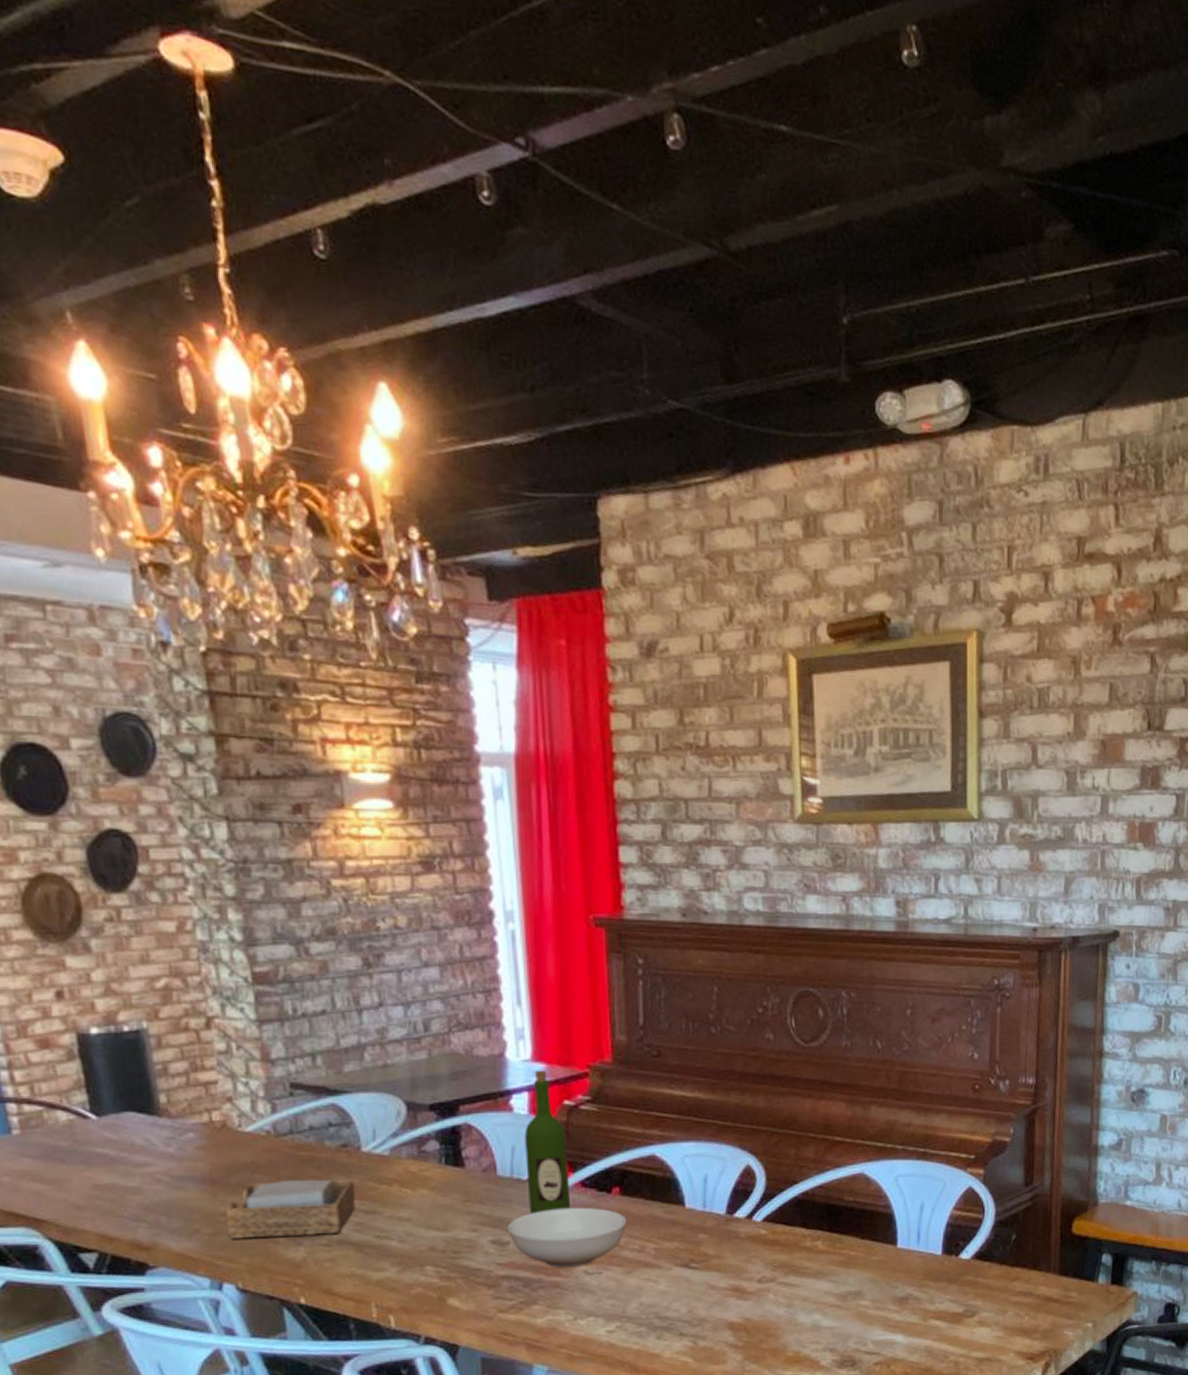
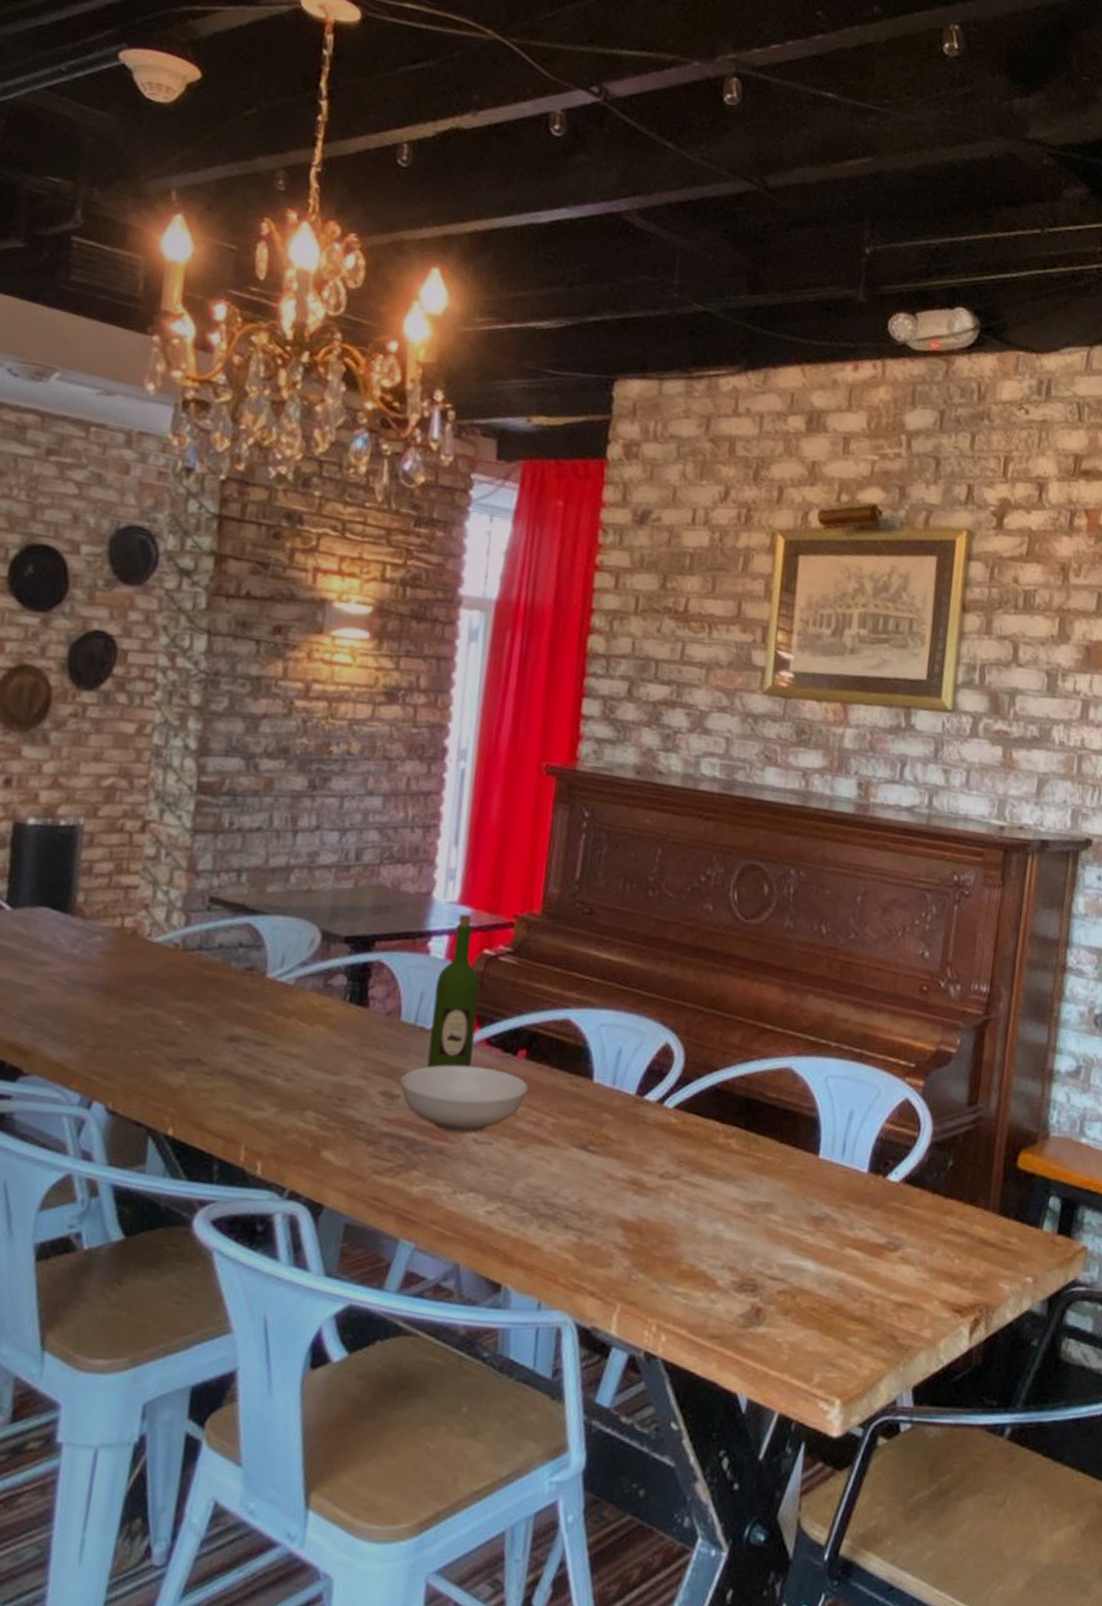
napkin holder: present [225,1178,356,1239] -> none [109,996,253,1063]

